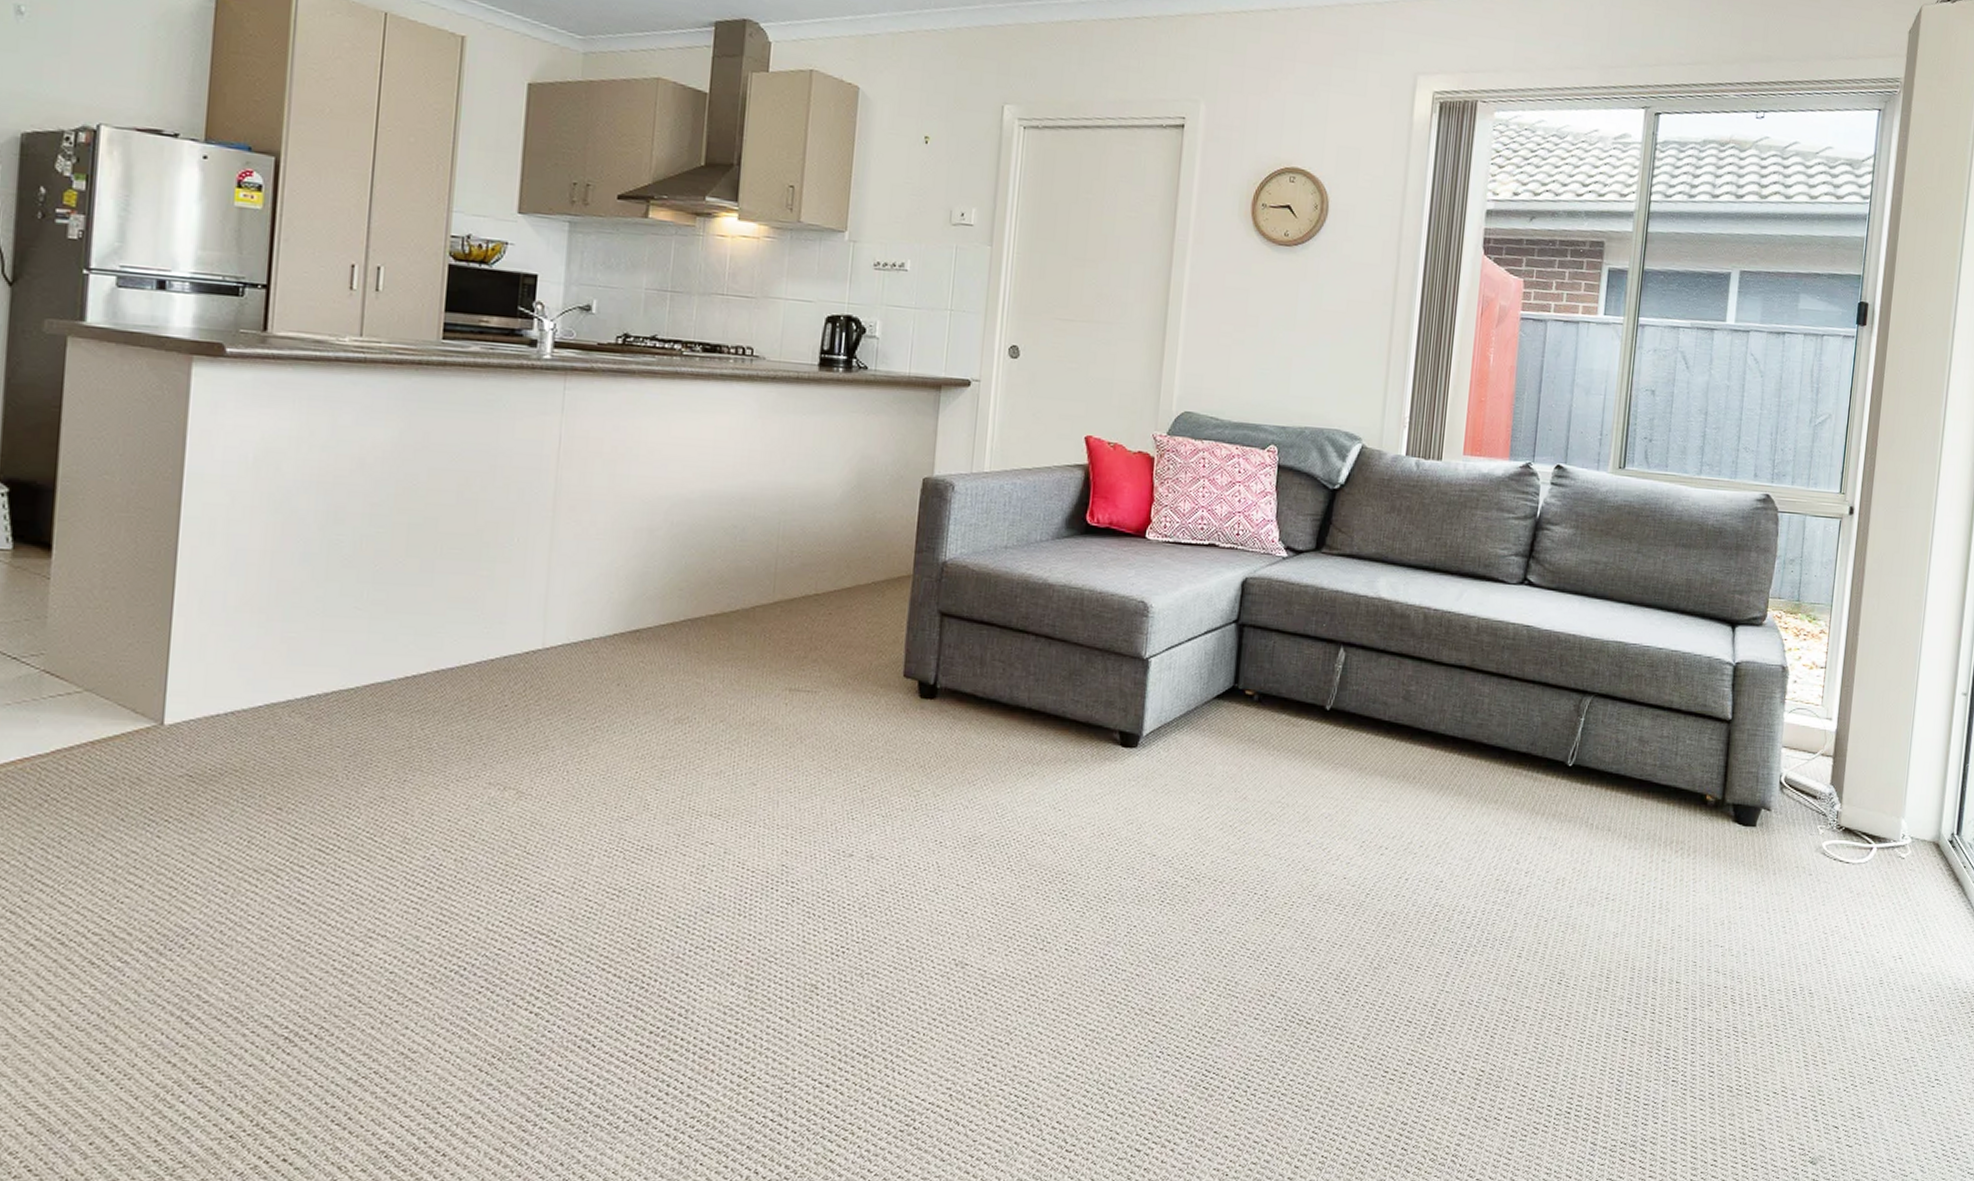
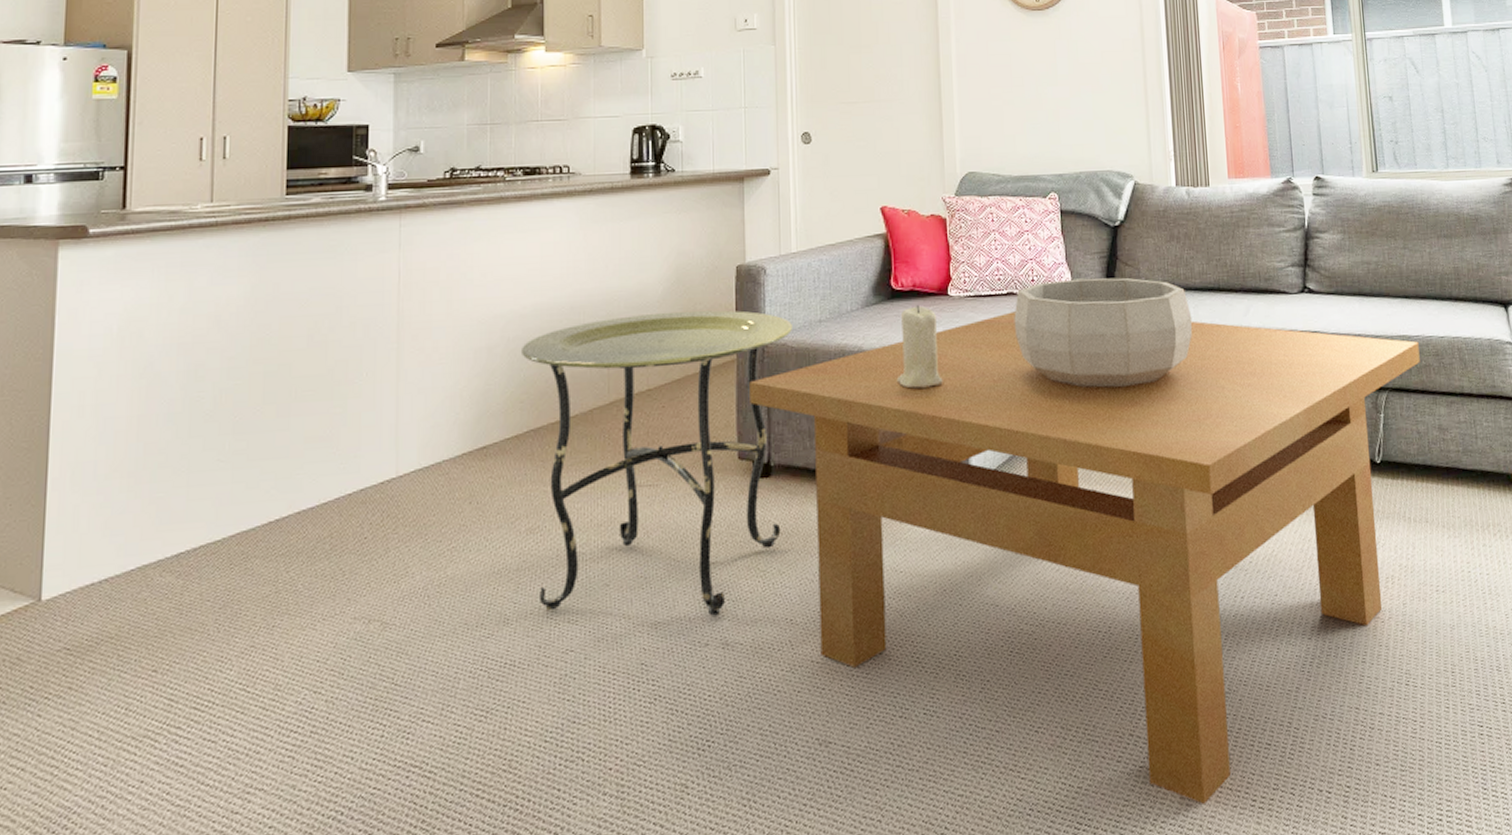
side table: none [683,515,976,829] -> present [520,310,792,616]
table: none [922,564,1635,1069] -> present [749,311,1420,804]
candle: none [1079,544,1130,630] -> present [896,305,943,389]
decorative bowl: none [1211,537,1401,657] -> present [1014,277,1193,388]

